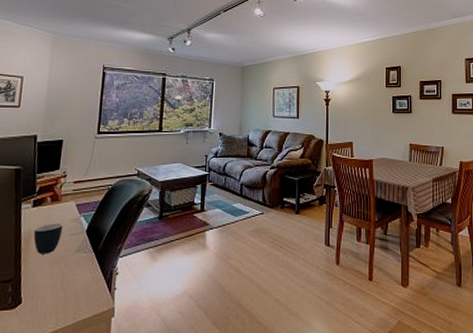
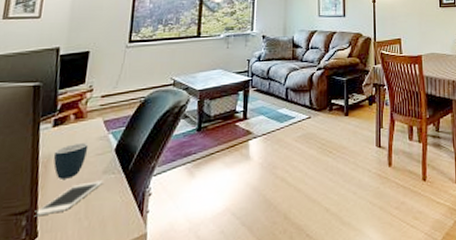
cell phone: none [18,258,76,285] -> present [34,180,103,217]

